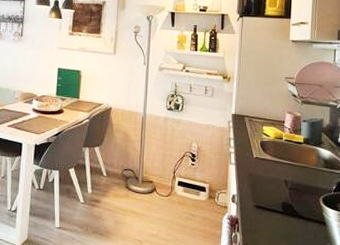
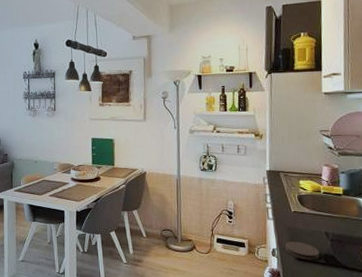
coaster: none [244,188,278,208] -> present [284,241,320,260]

